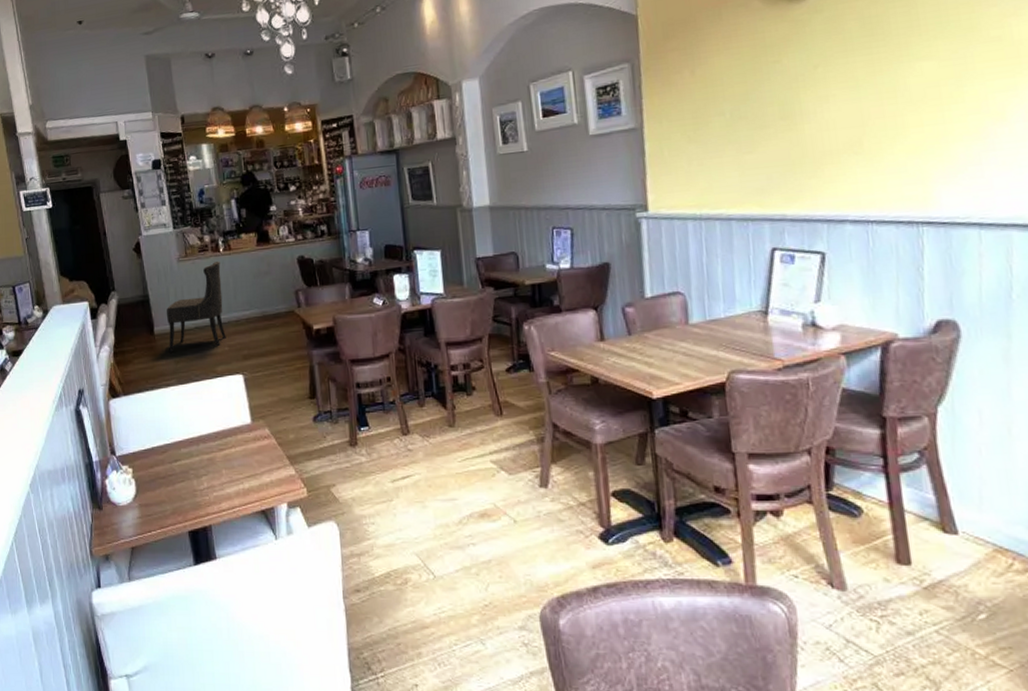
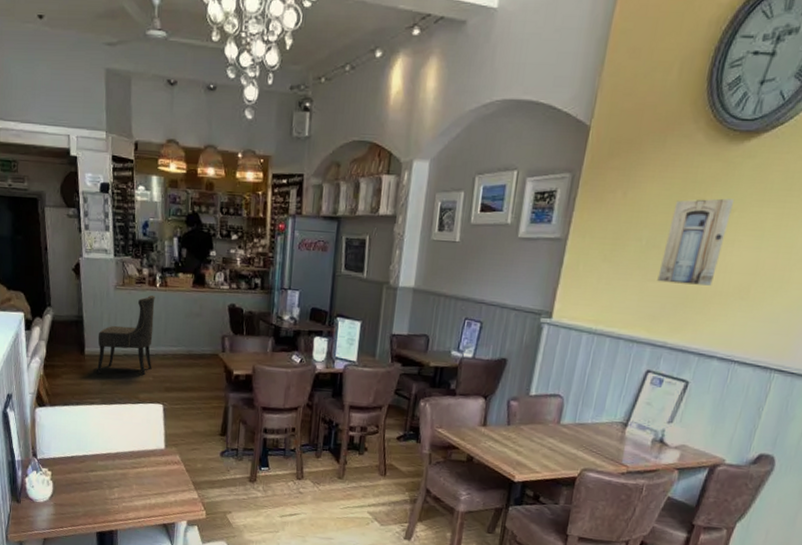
wall art: none [750,55,818,153] -> present [657,198,735,286]

